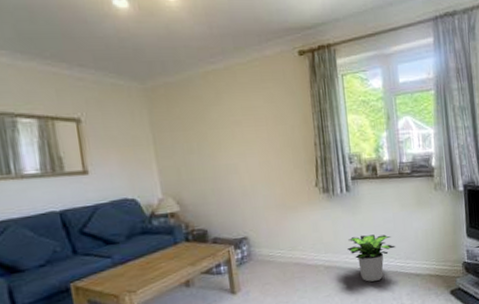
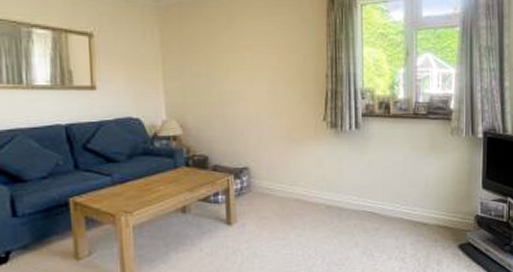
potted plant: present [346,234,396,282] -> none [350,176,403,226]

